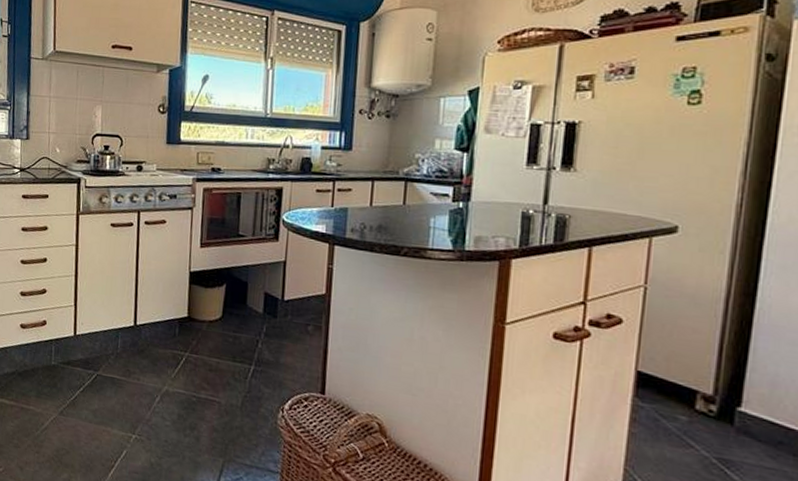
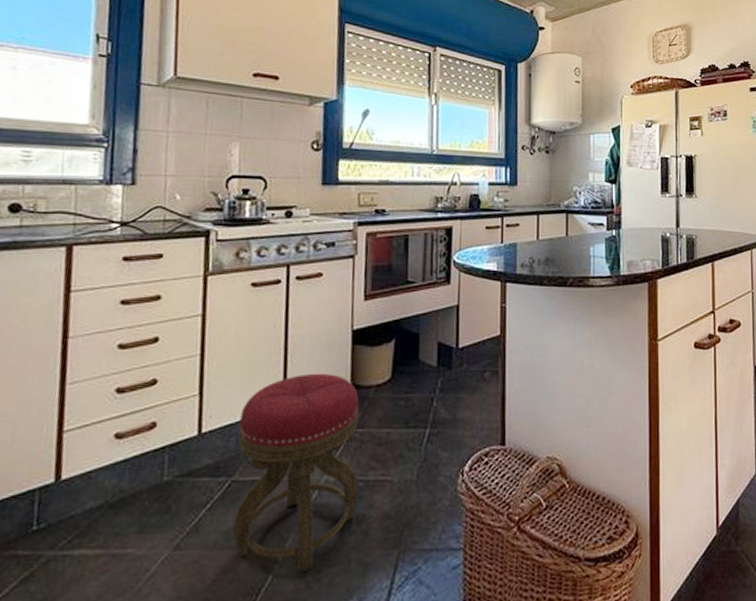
stool: none [98,302,195,456] -> present [233,373,360,573]

